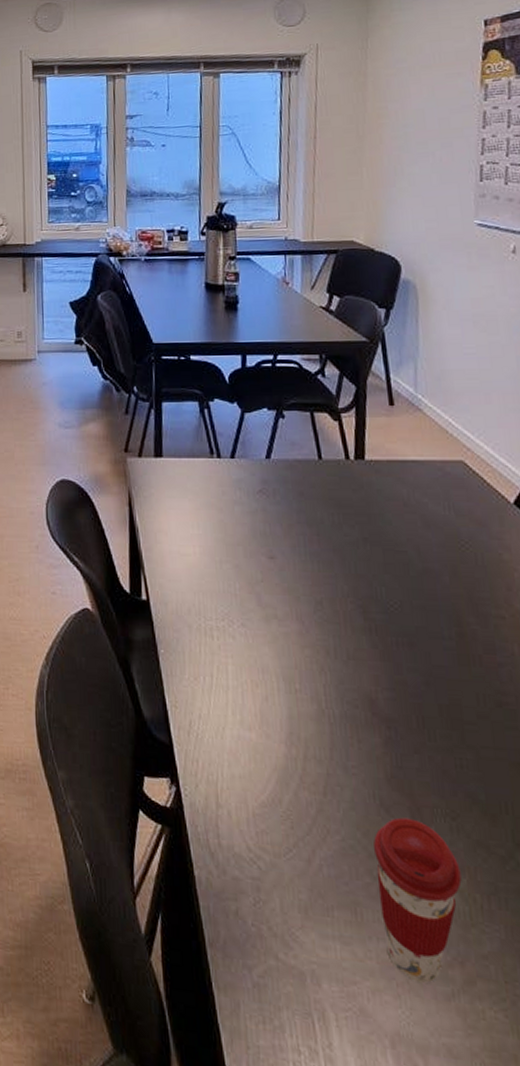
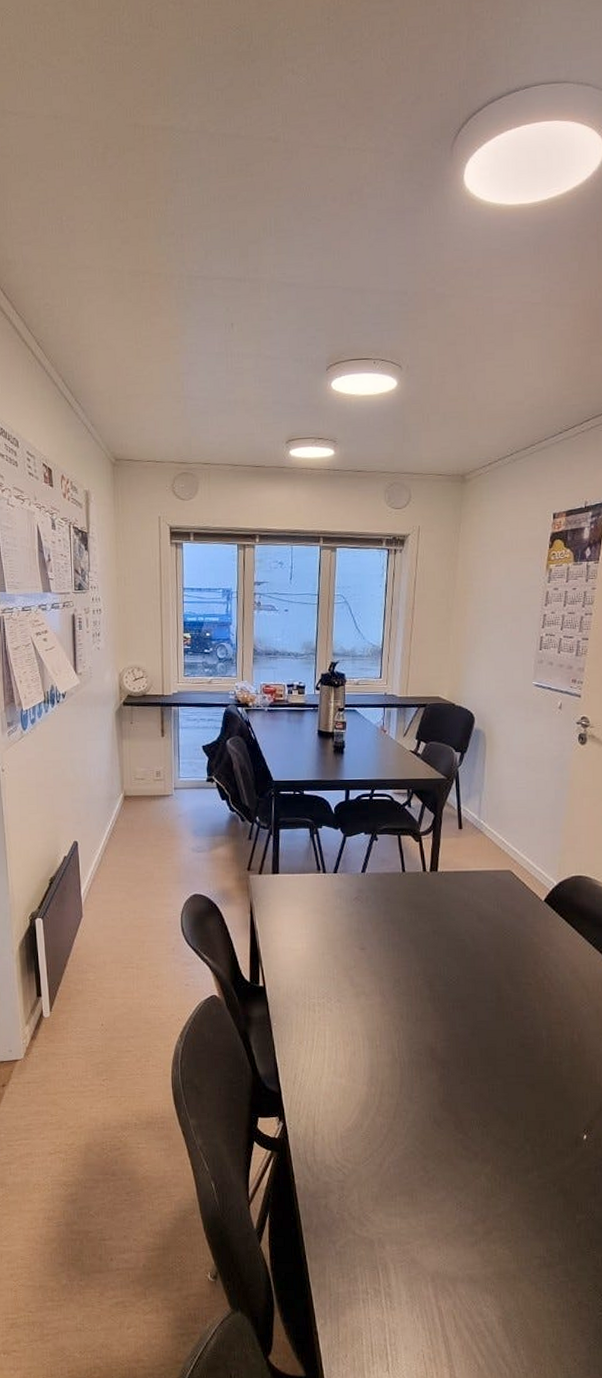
coffee cup: present [373,817,462,984] -> none [428,1129,487,1237]

